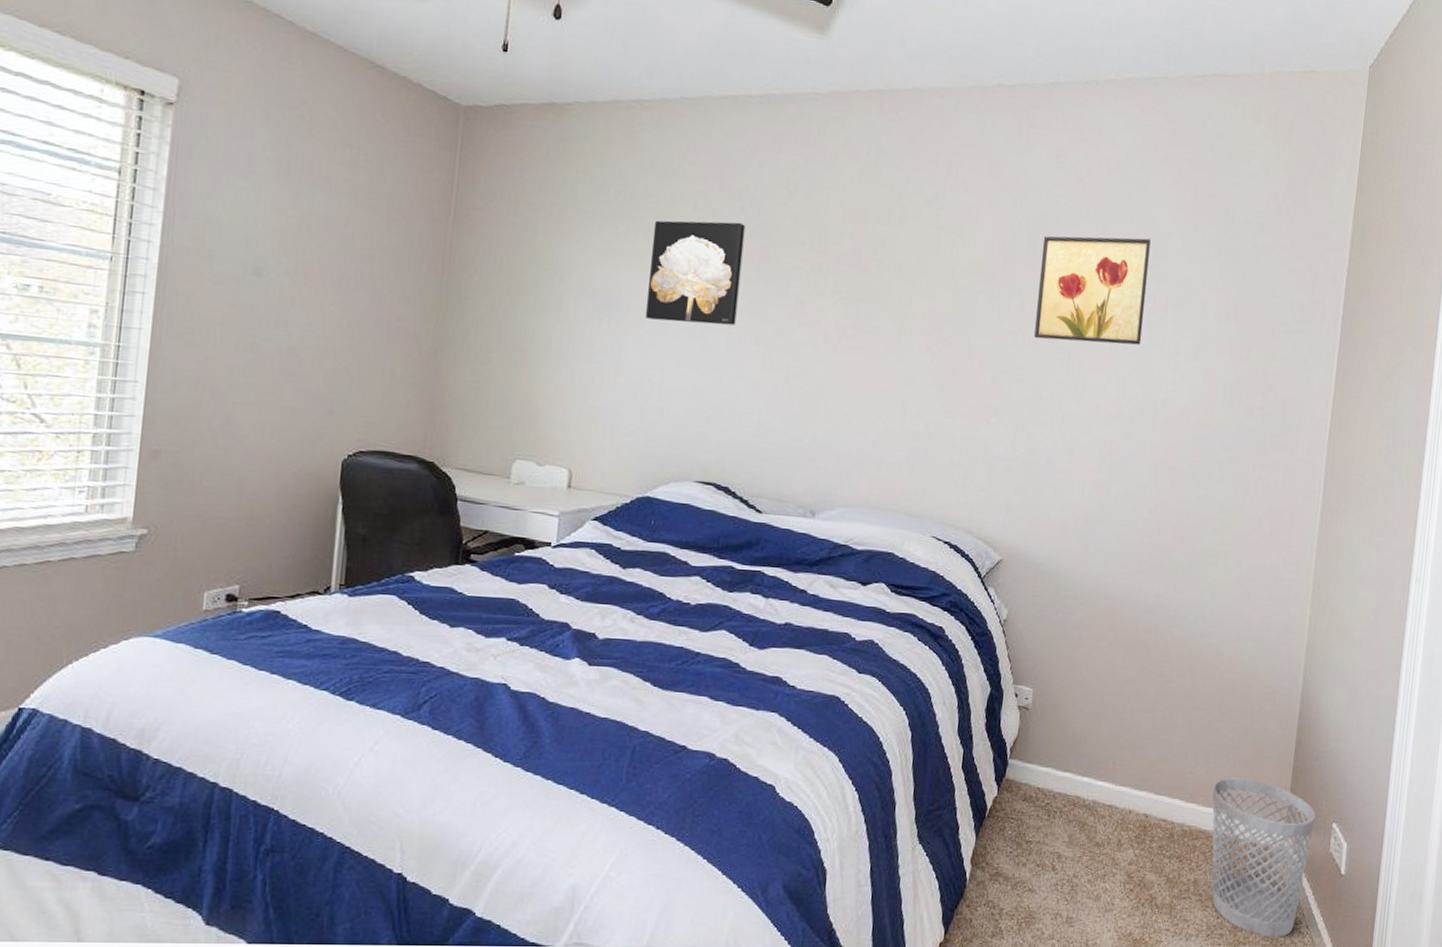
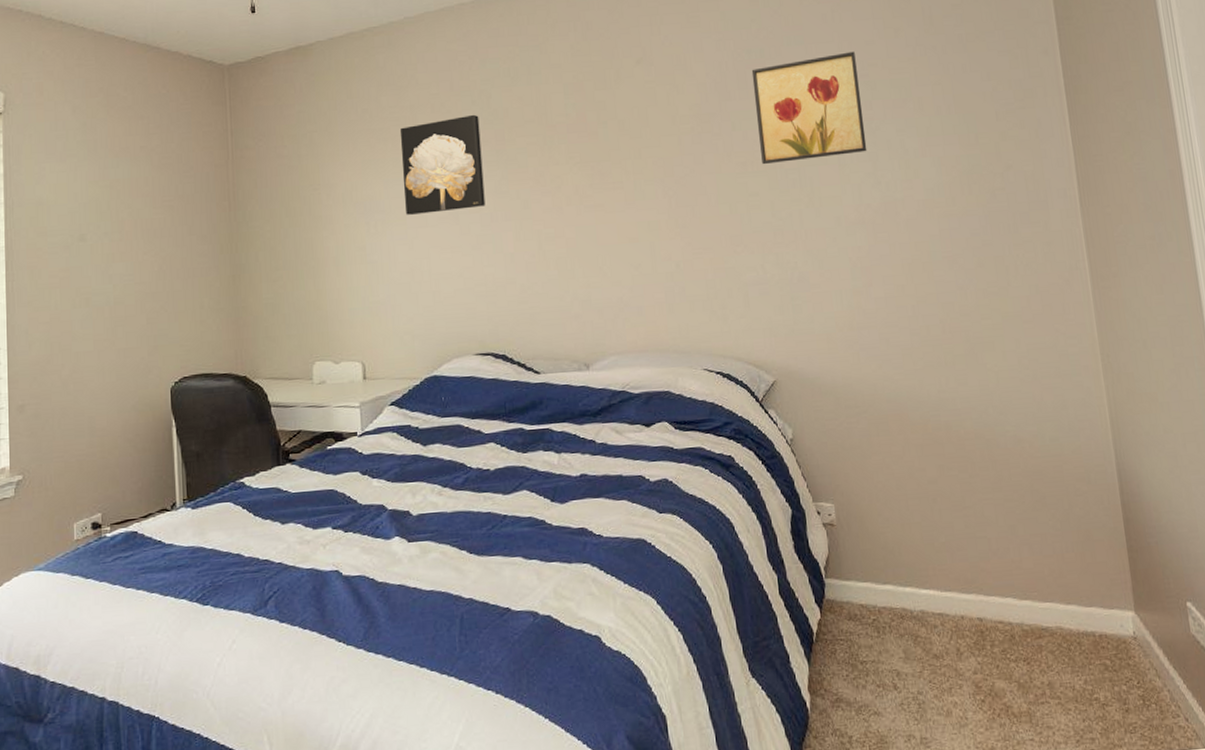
wastebasket: present [1211,777,1316,937] -> none [1045,566,1172,736]

